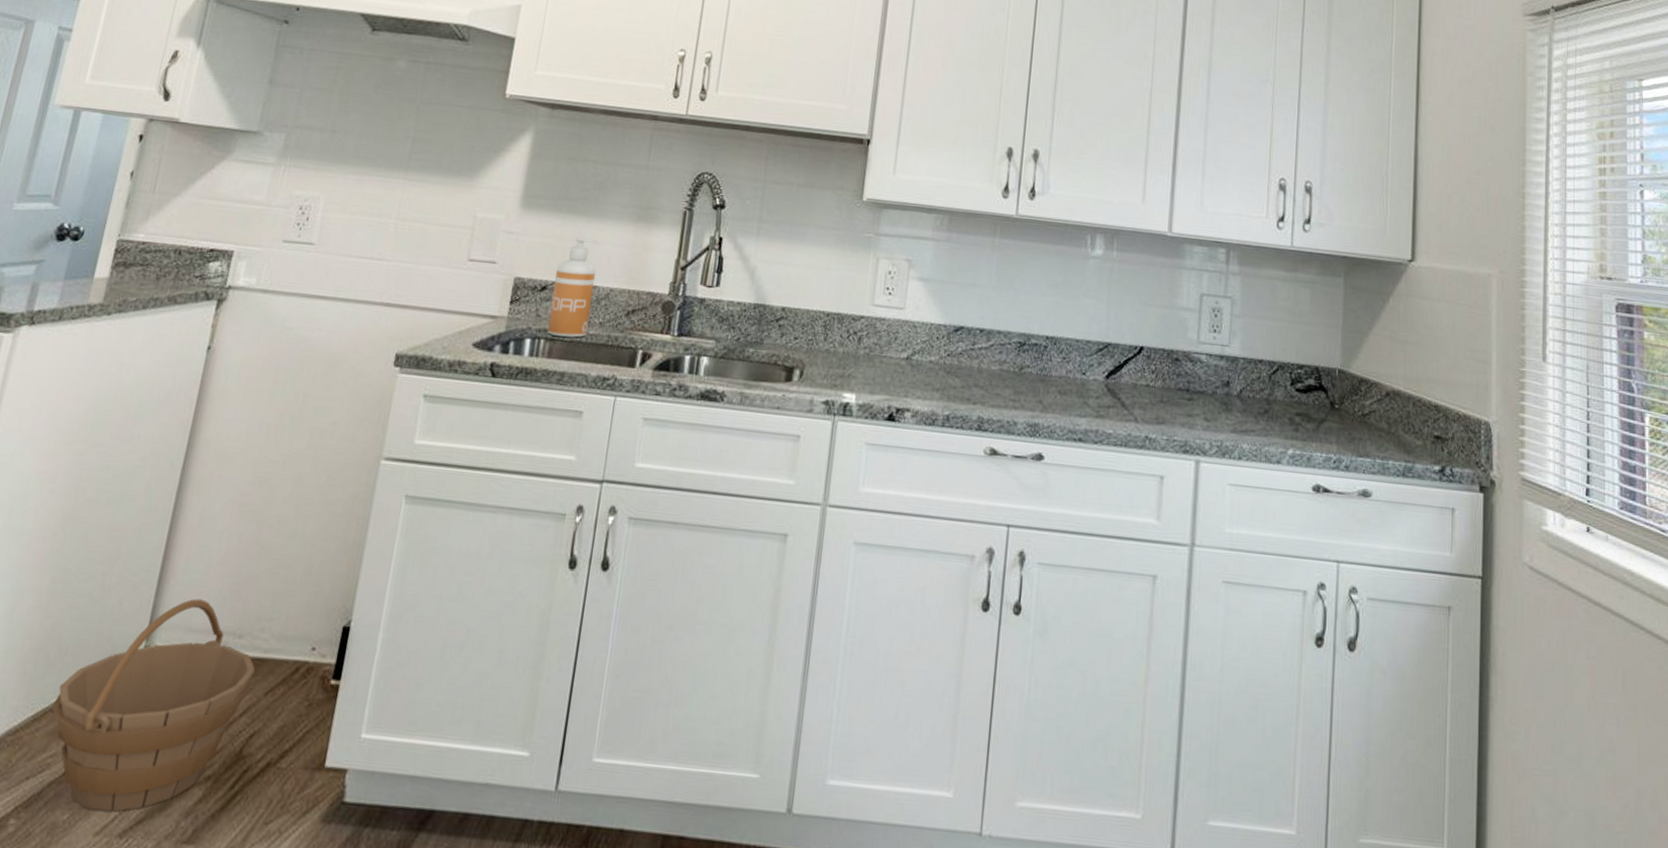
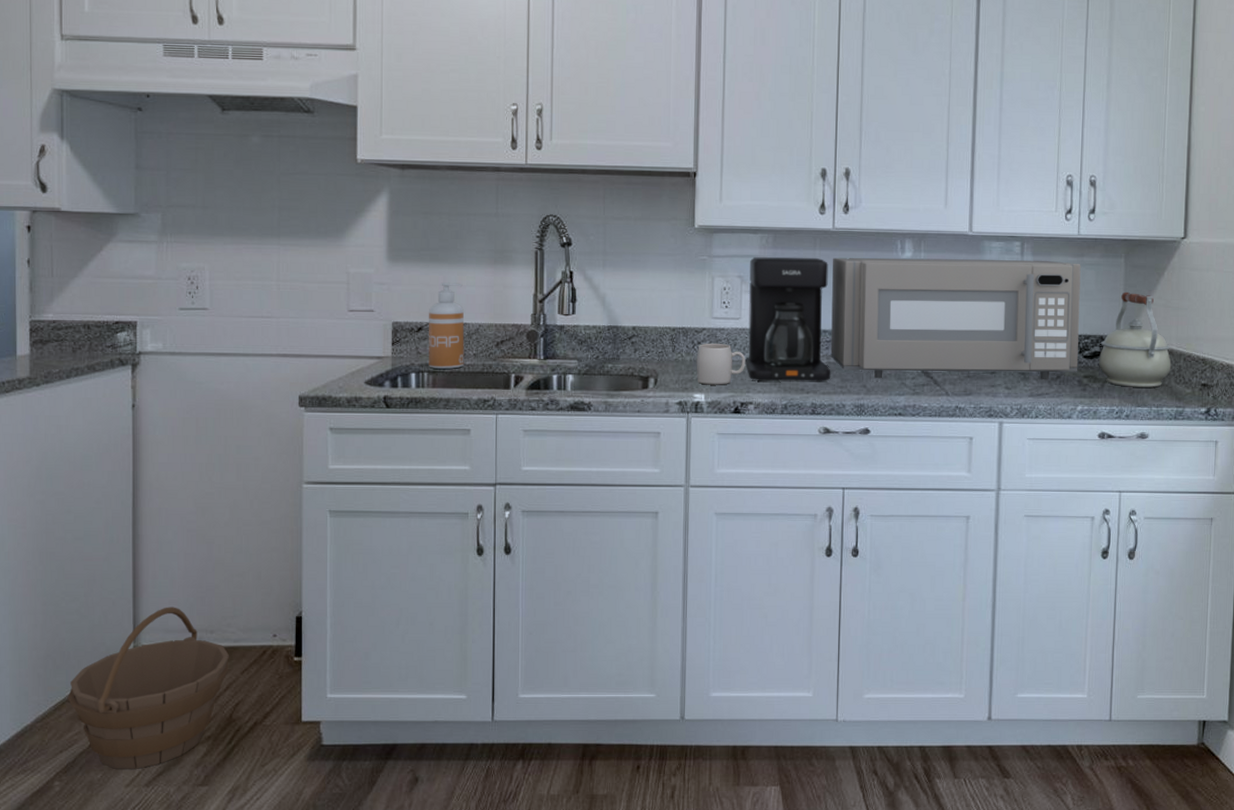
mug: none [848,334,907,386] -> present [696,343,746,385]
coffee maker: none [905,239,1008,392] -> present [745,257,831,381]
microwave: none [1004,248,1294,415] -> present [830,257,1081,380]
kettle: none [1313,317,1399,435] -> present [1098,291,1172,388]

